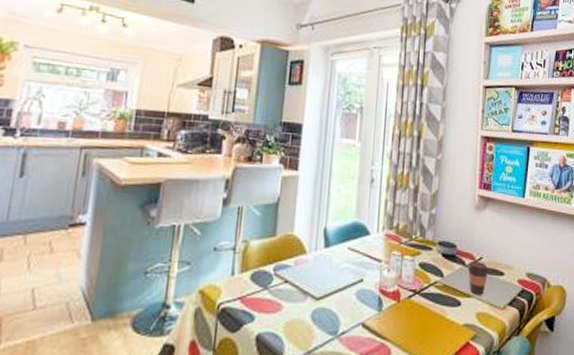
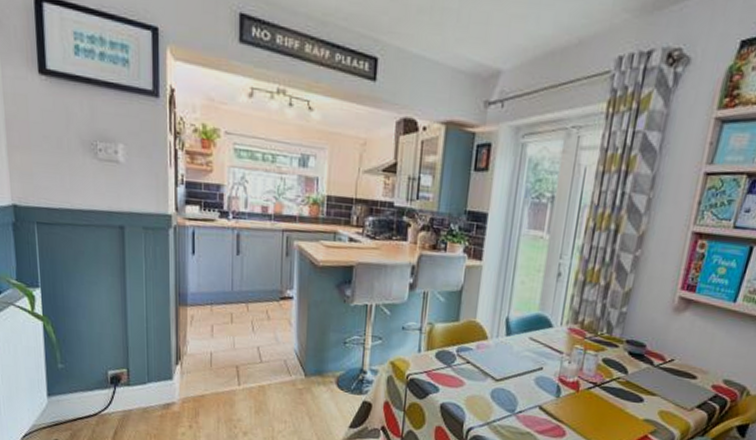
coffee cup: present [467,260,489,295] -> none [654,361,681,395]

